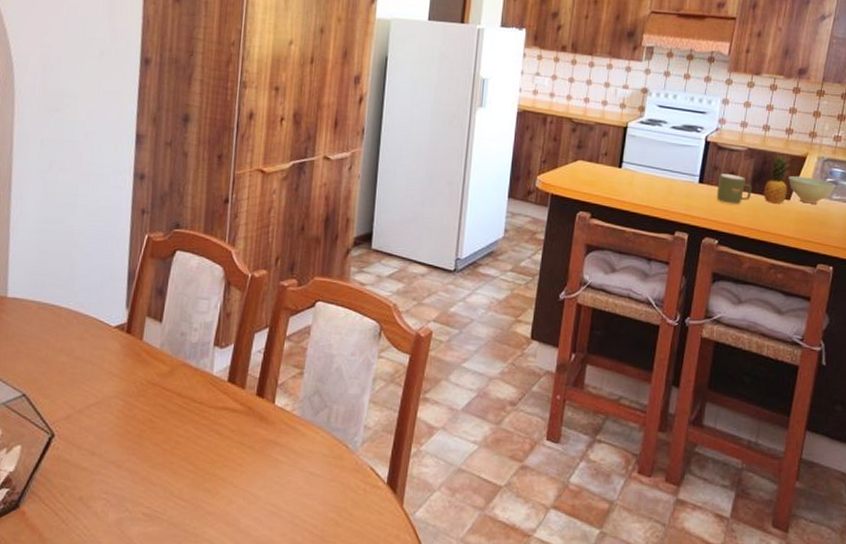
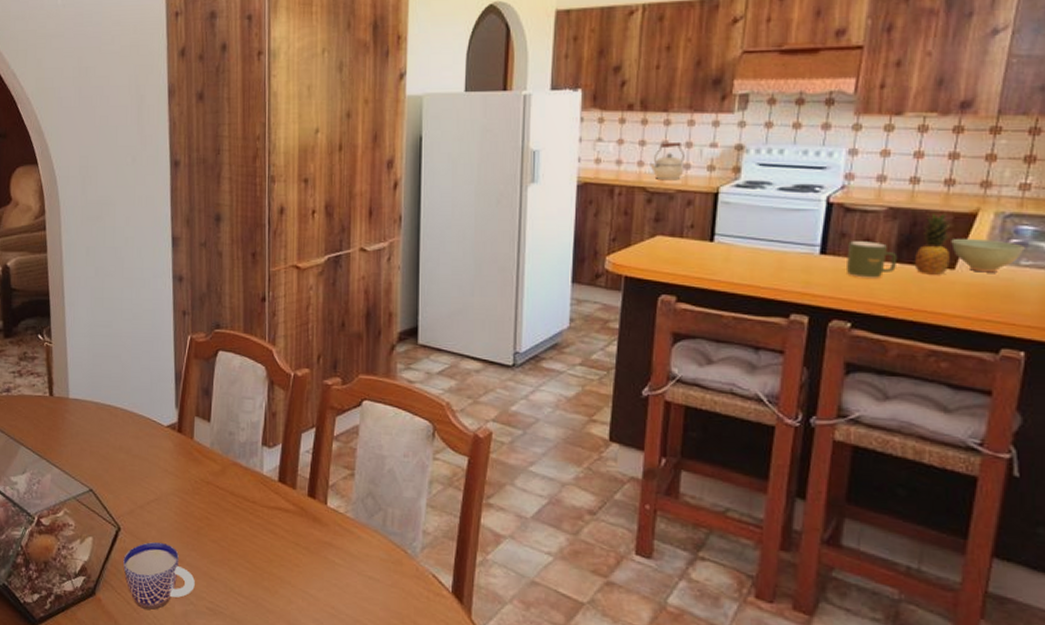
cup: none [54,447,133,519] -> present [123,542,195,610]
kettle: none [576,81,603,114] -> present [650,141,684,181]

